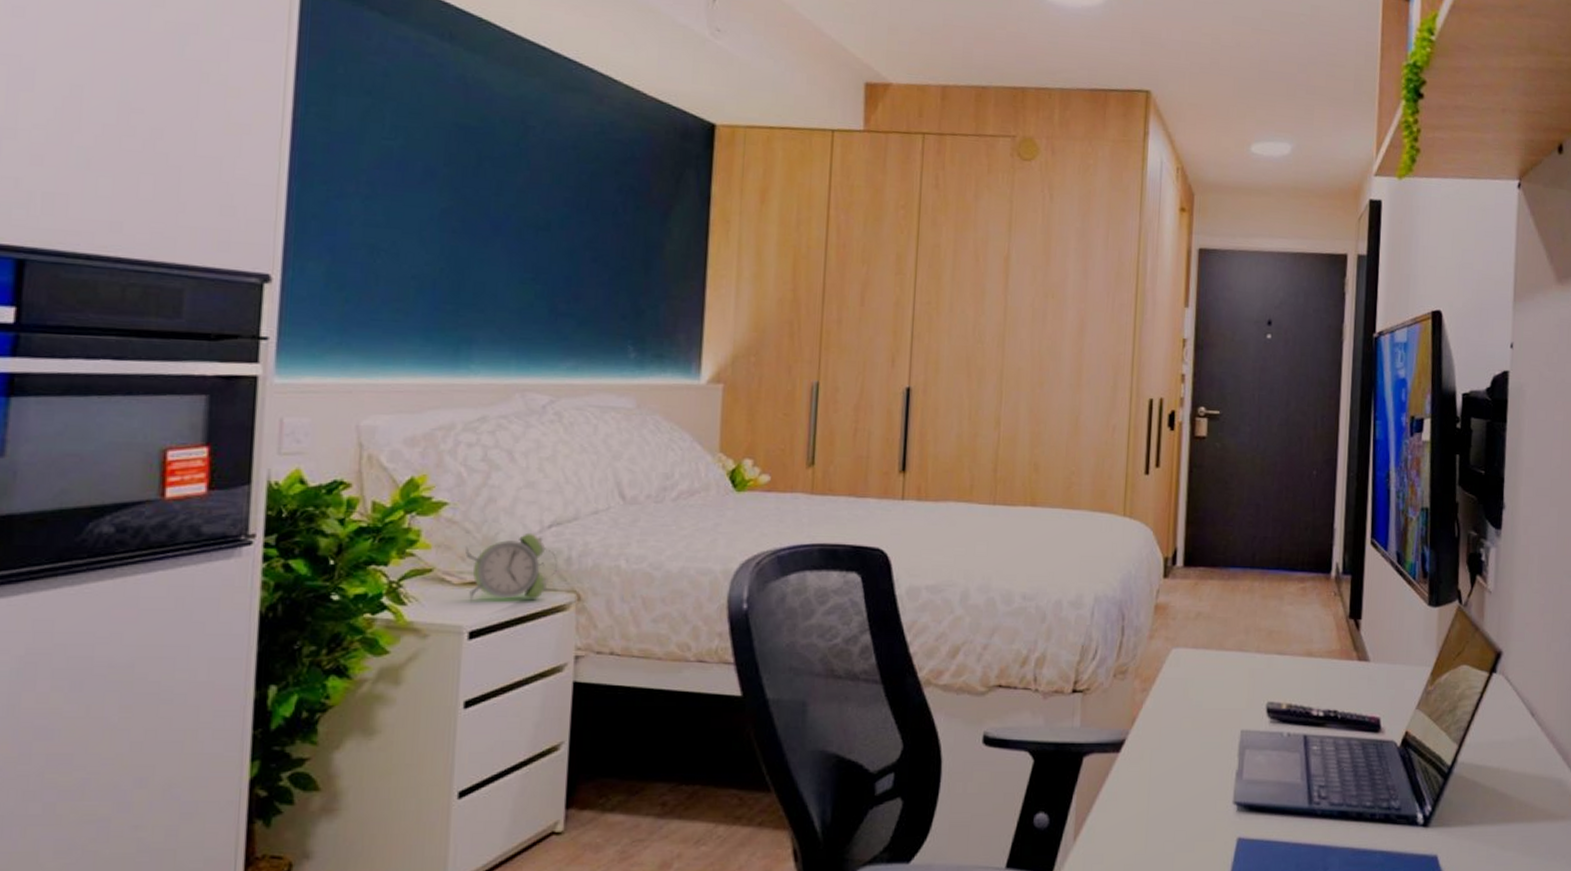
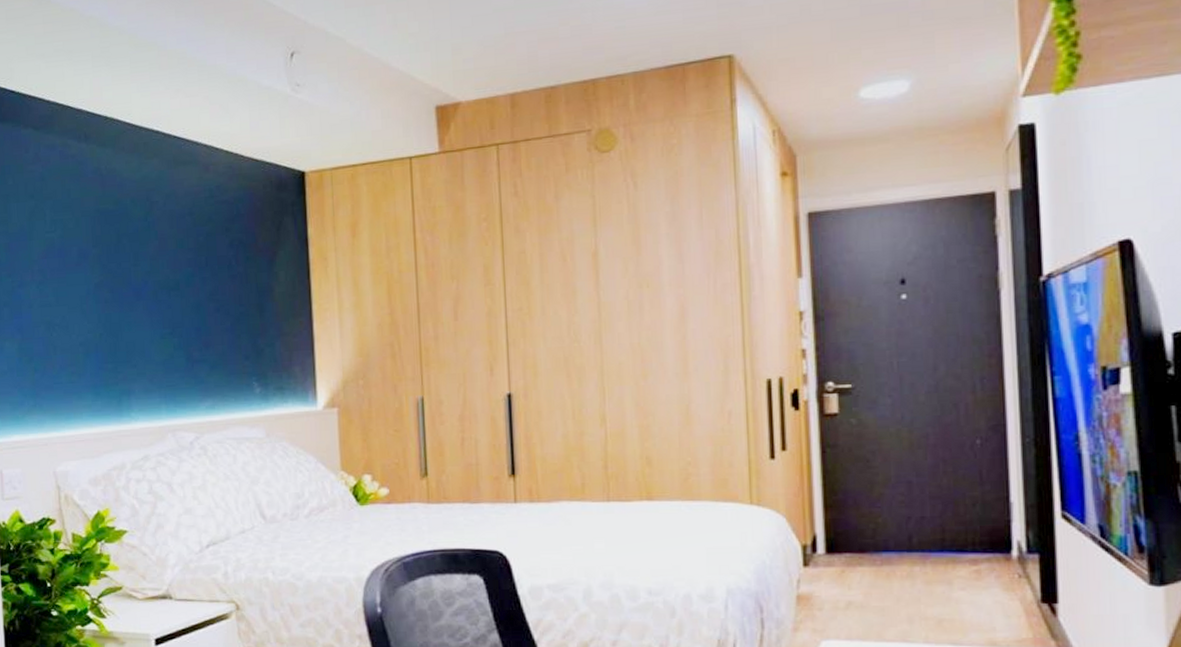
alarm clock: present [465,532,557,604] -> none [145,552,217,615]

